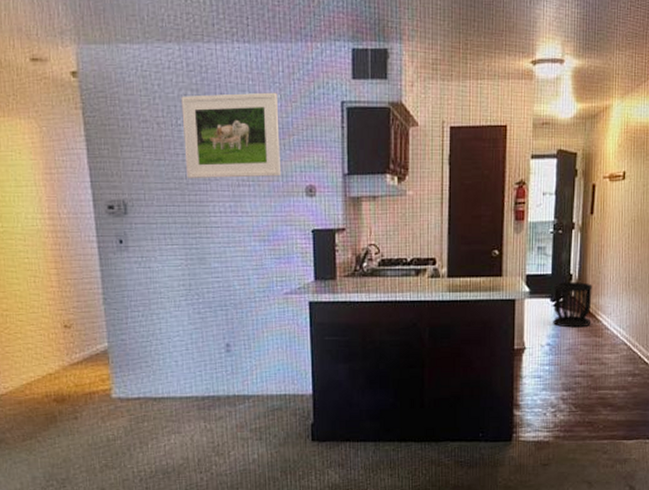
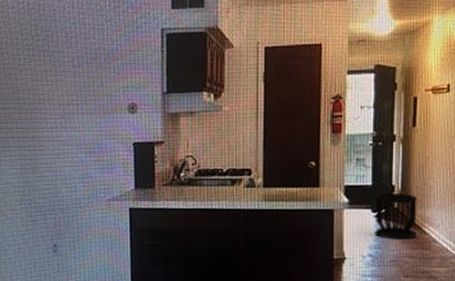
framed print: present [181,92,280,178] -> none [22,23,105,99]

